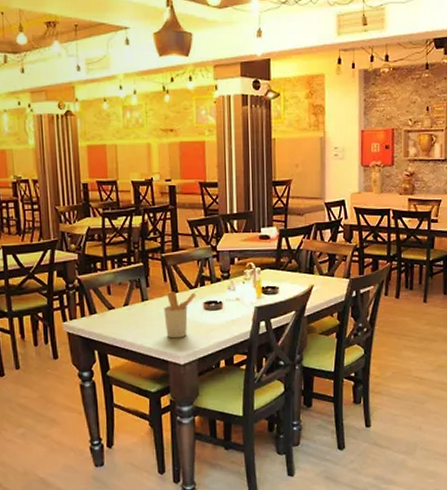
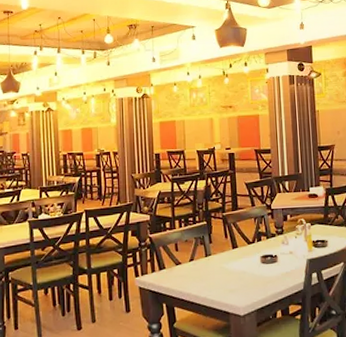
utensil holder: present [164,292,196,339] -> none [225,247,254,291]

